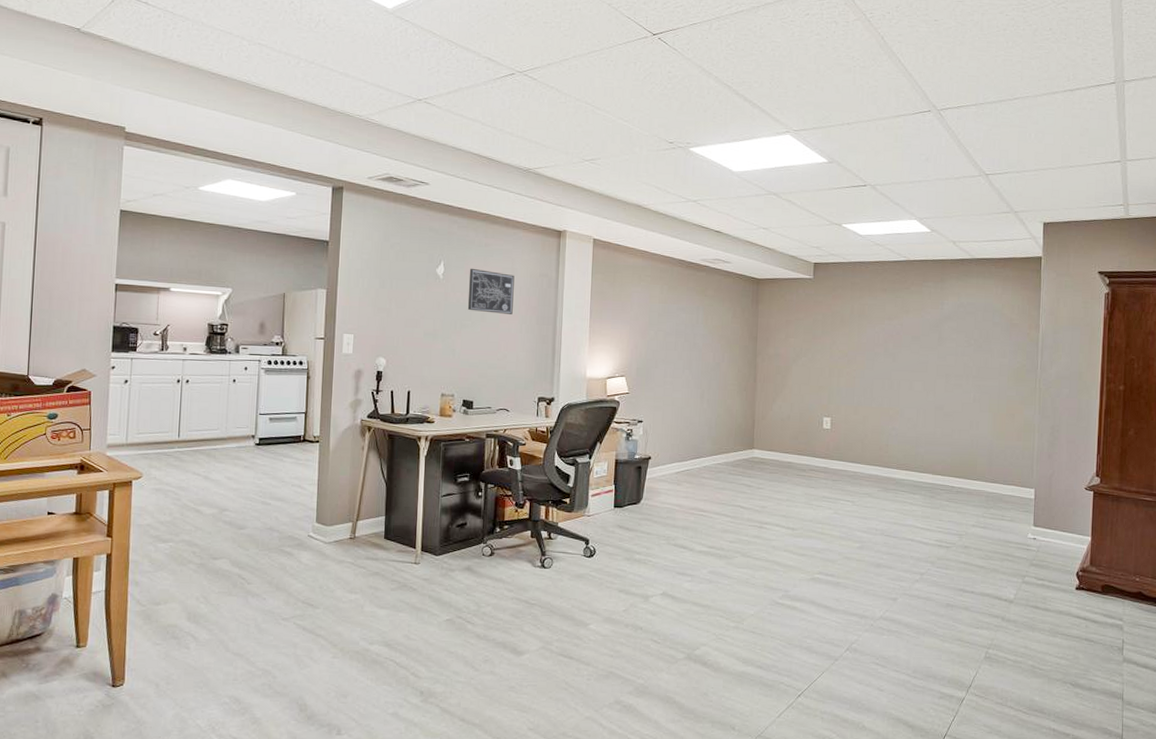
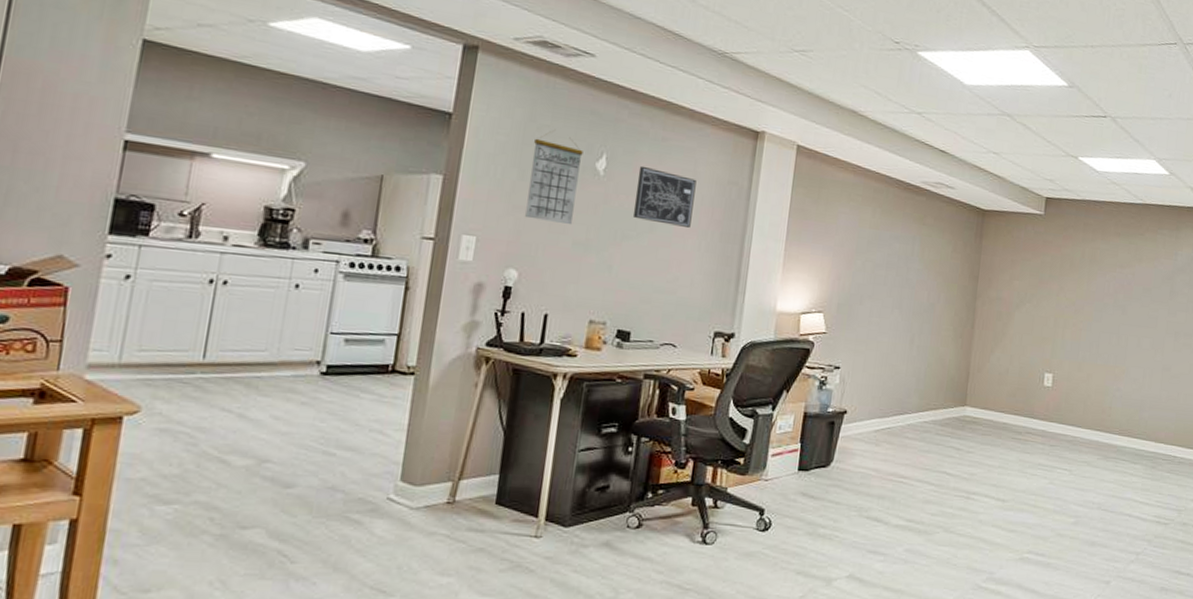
calendar: none [388,250,426,319] -> present [525,133,583,224]

